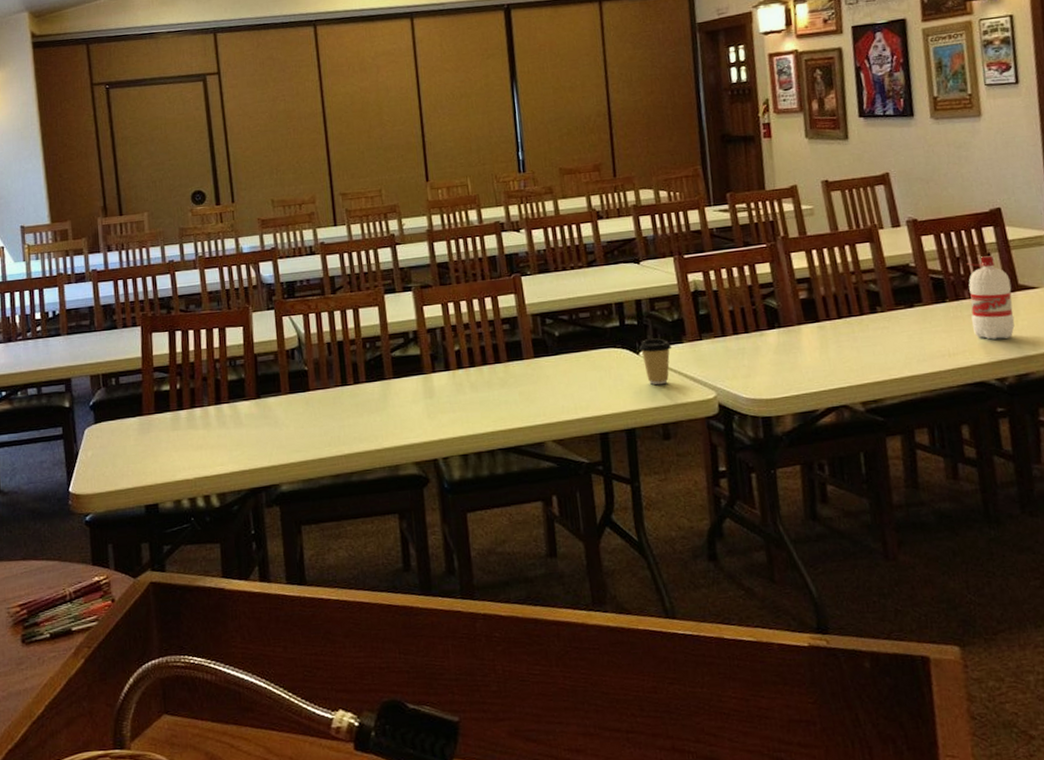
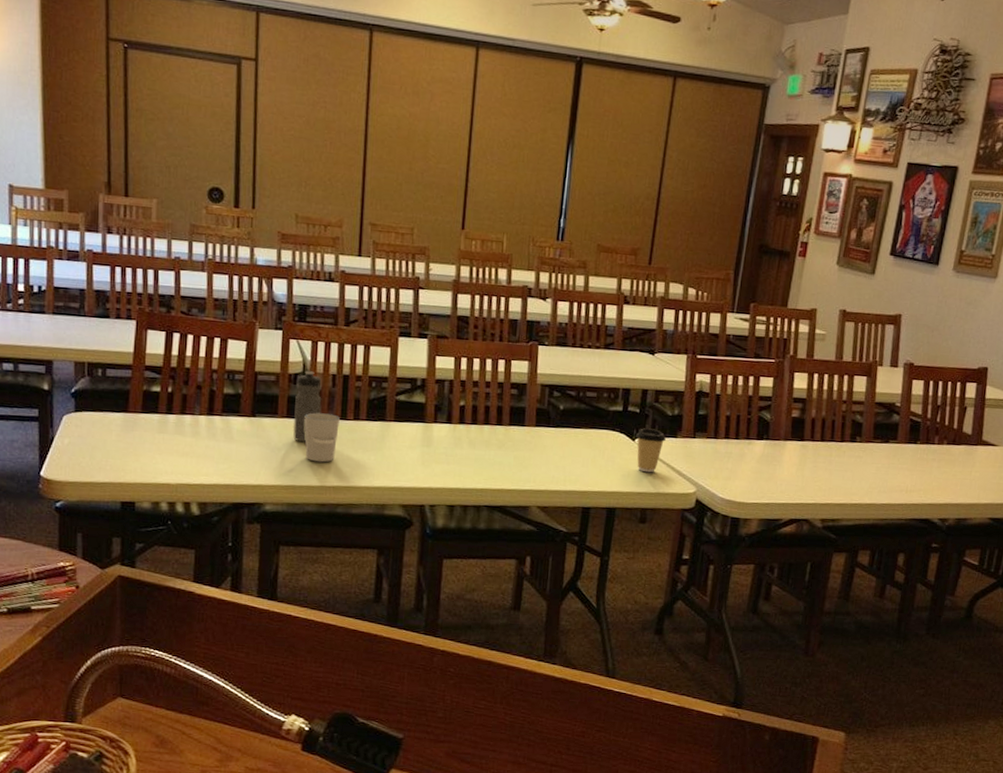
water bottle: none [294,343,322,416] -> present [293,371,322,443]
cup: none [306,382,342,433] -> present [304,412,340,463]
water bottle: present [966,255,1015,340] -> none [933,409,977,485]

